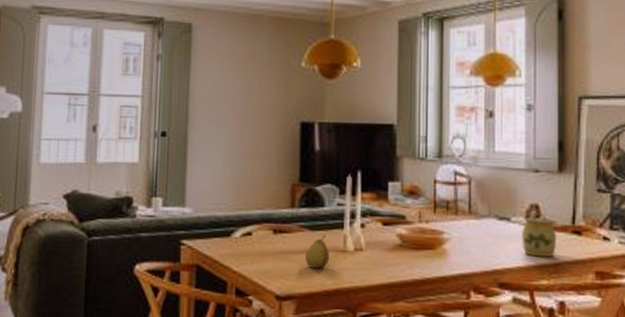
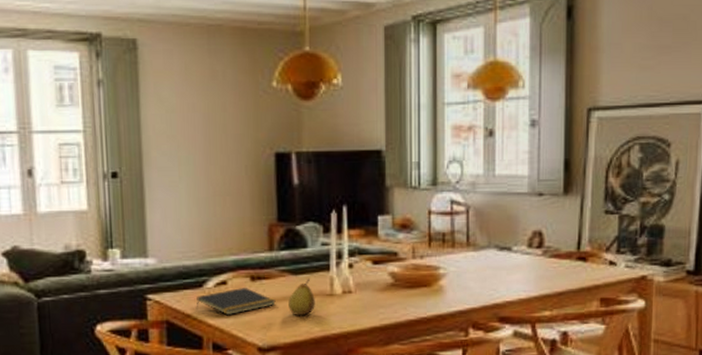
notepad: none [223,239,294,264] -> present [196,288,276,316]
jar: present [521,212,557,258] -> none [523,239,561,287]

